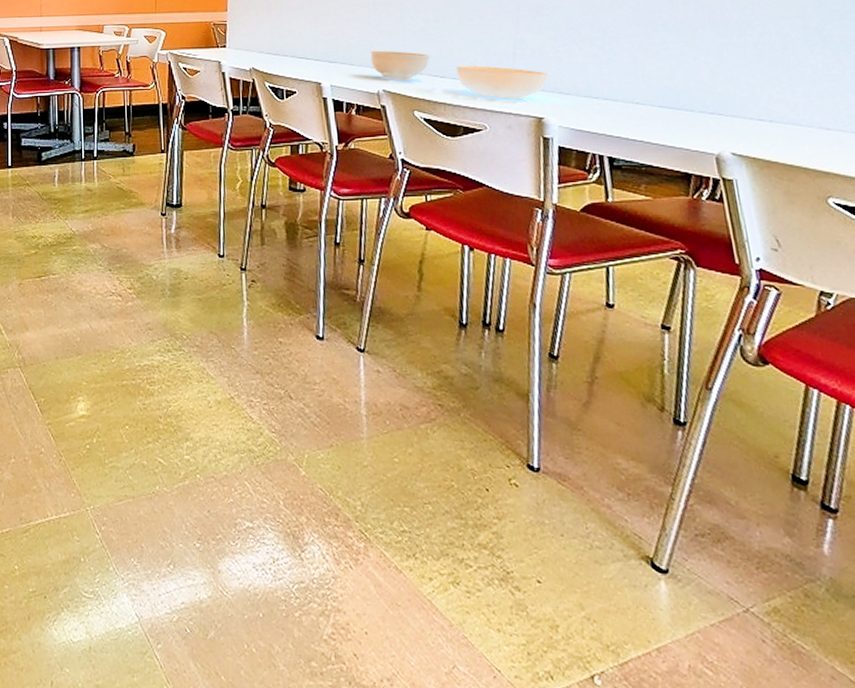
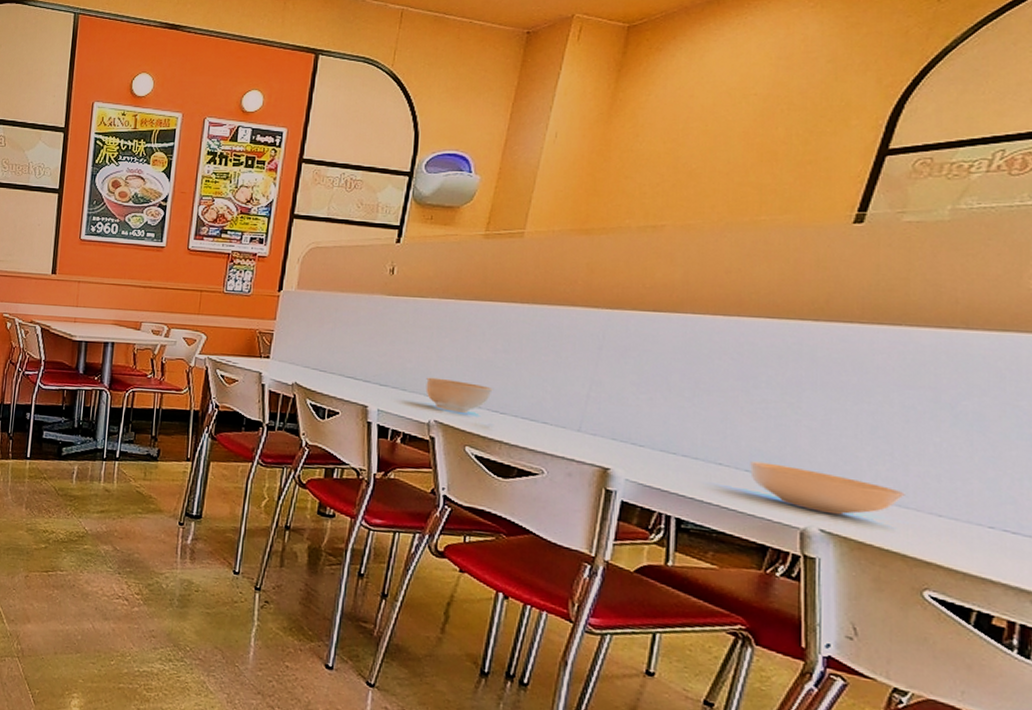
bowl: present [456,65,550,100] -> none [519,403,624,447]
bowl: none [662,97,796,138] -> present [750,461,905,516]

